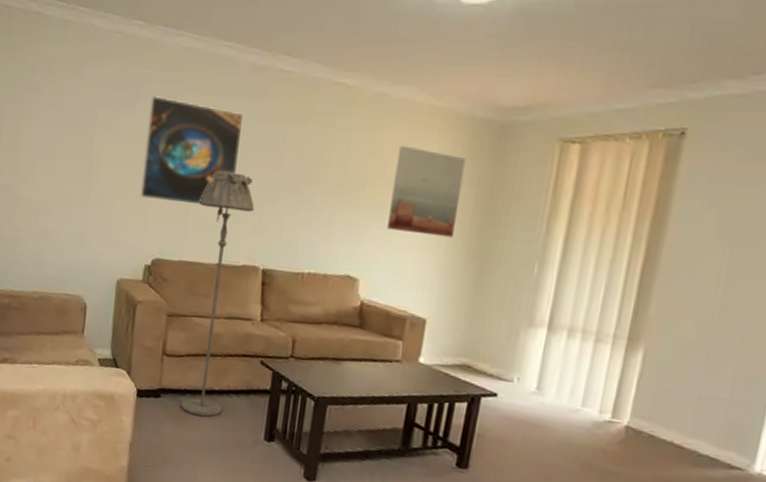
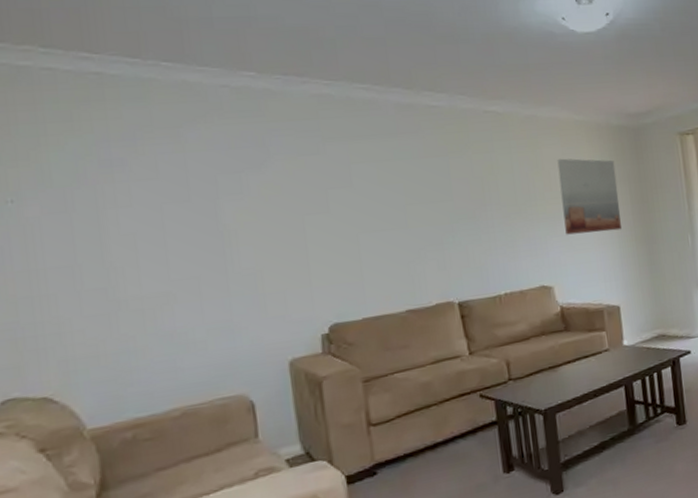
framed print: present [139,96,244,205] -> none [285,149,405,263]
floor lamp: present [181,171,255,417] -> none [371,212,453,479]

